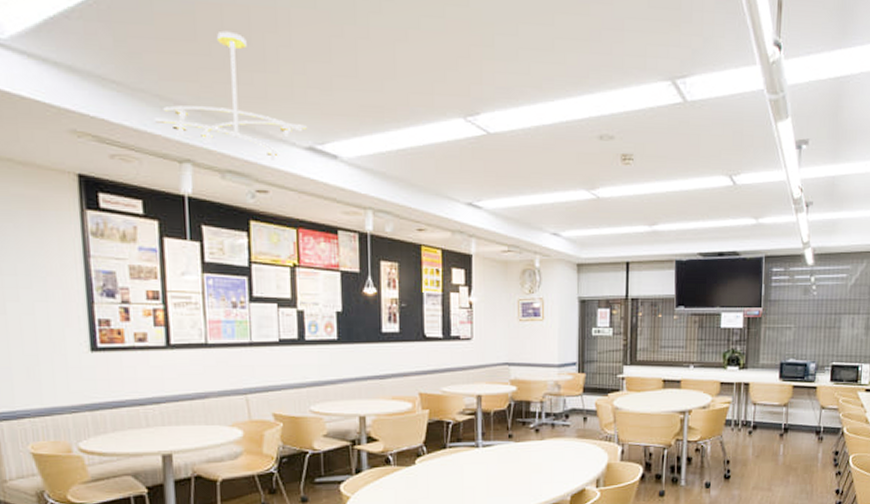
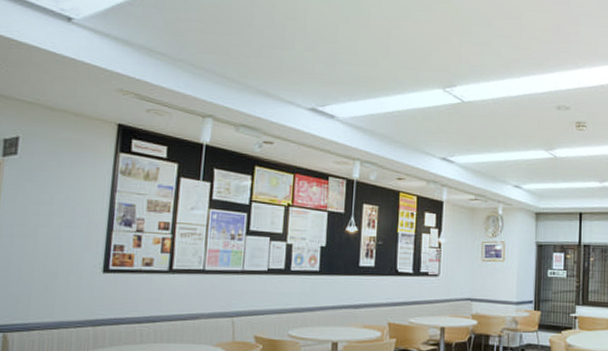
ceiling light fixture: present [155,30,307,160] -> none [188,17,311,118]

